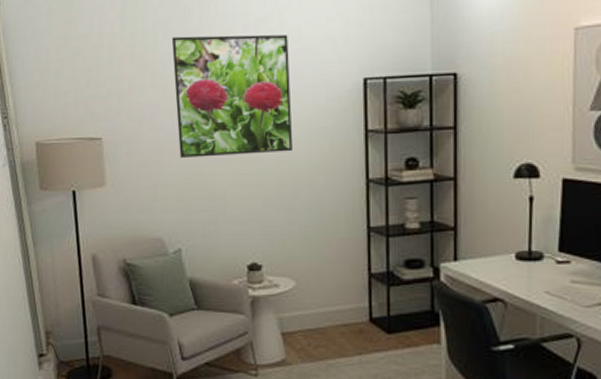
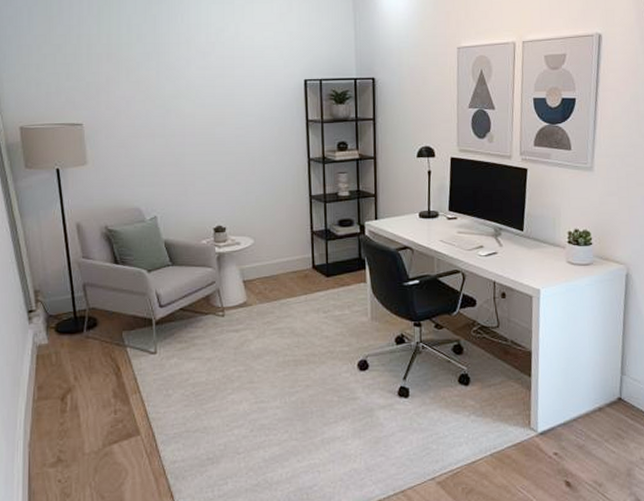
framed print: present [171,34,293,158] -> none [144,40,249,141]

